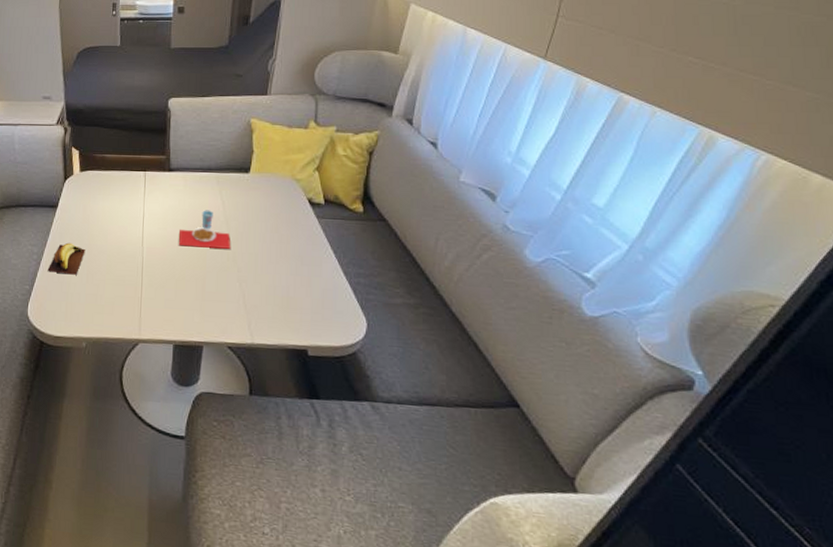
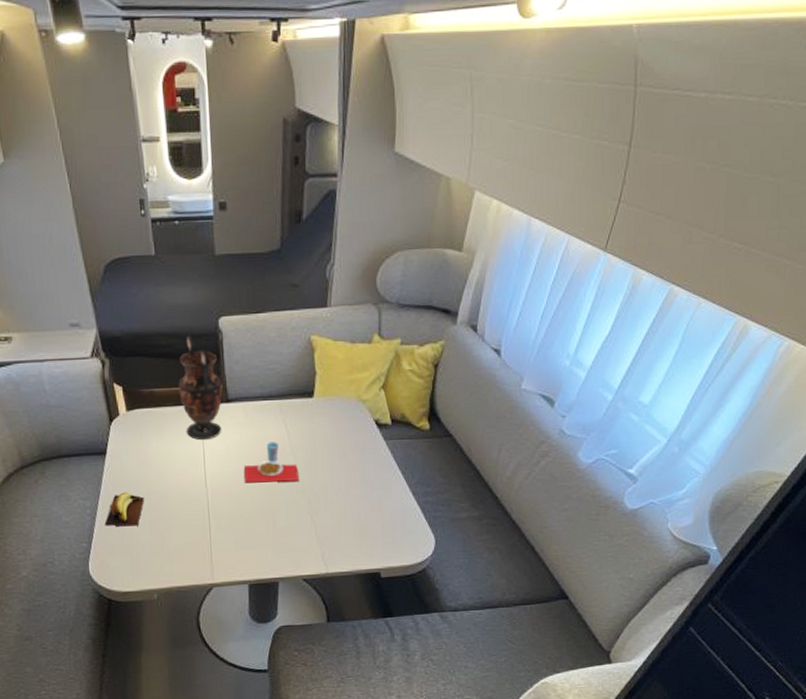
vase: none [127,111,167,203] -> present [178,335,223,441]

